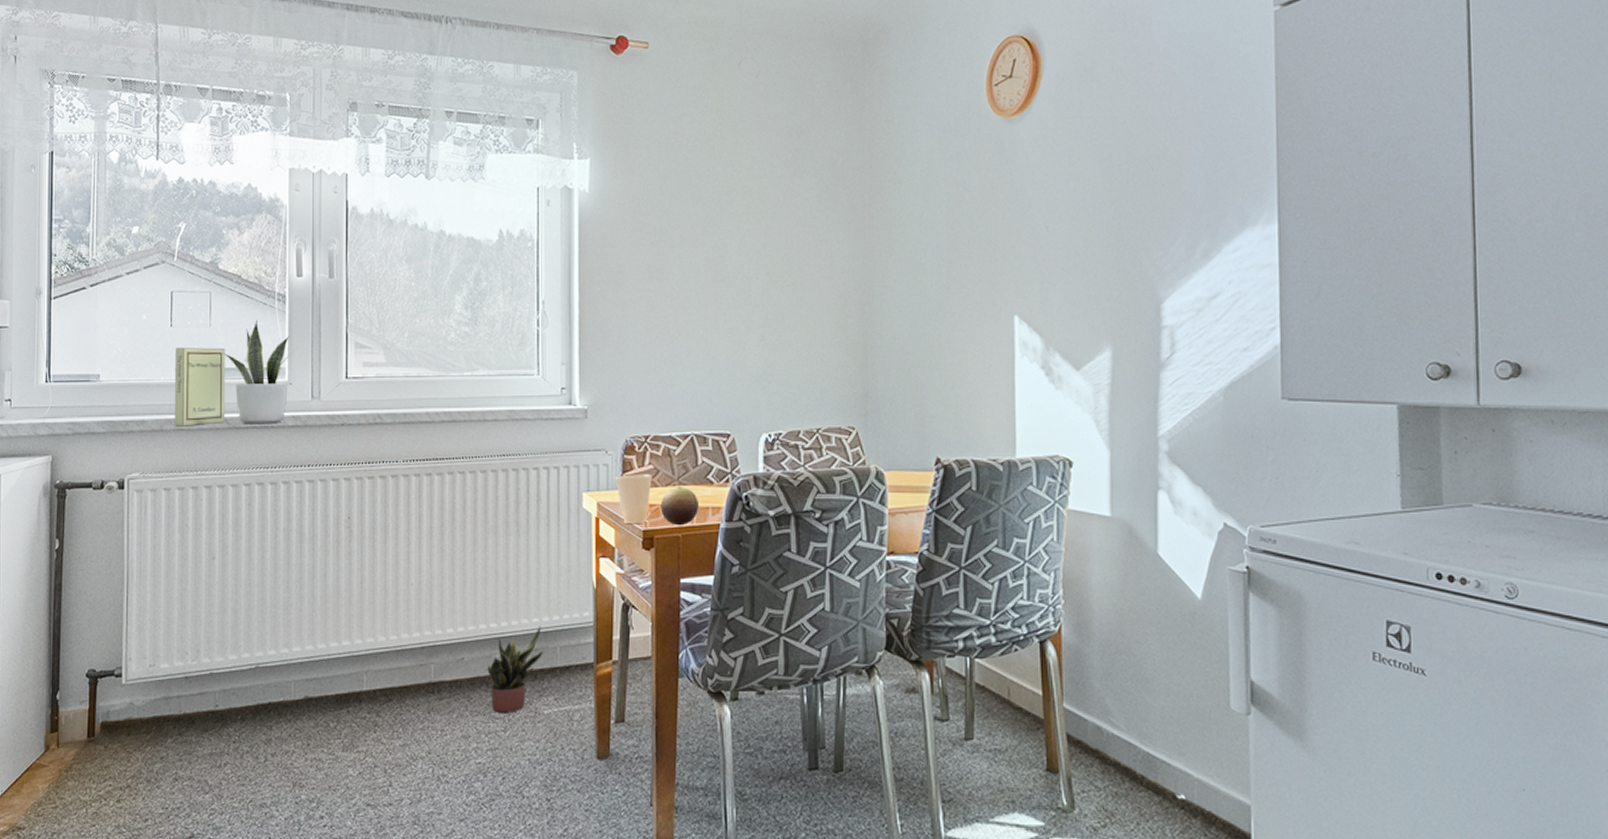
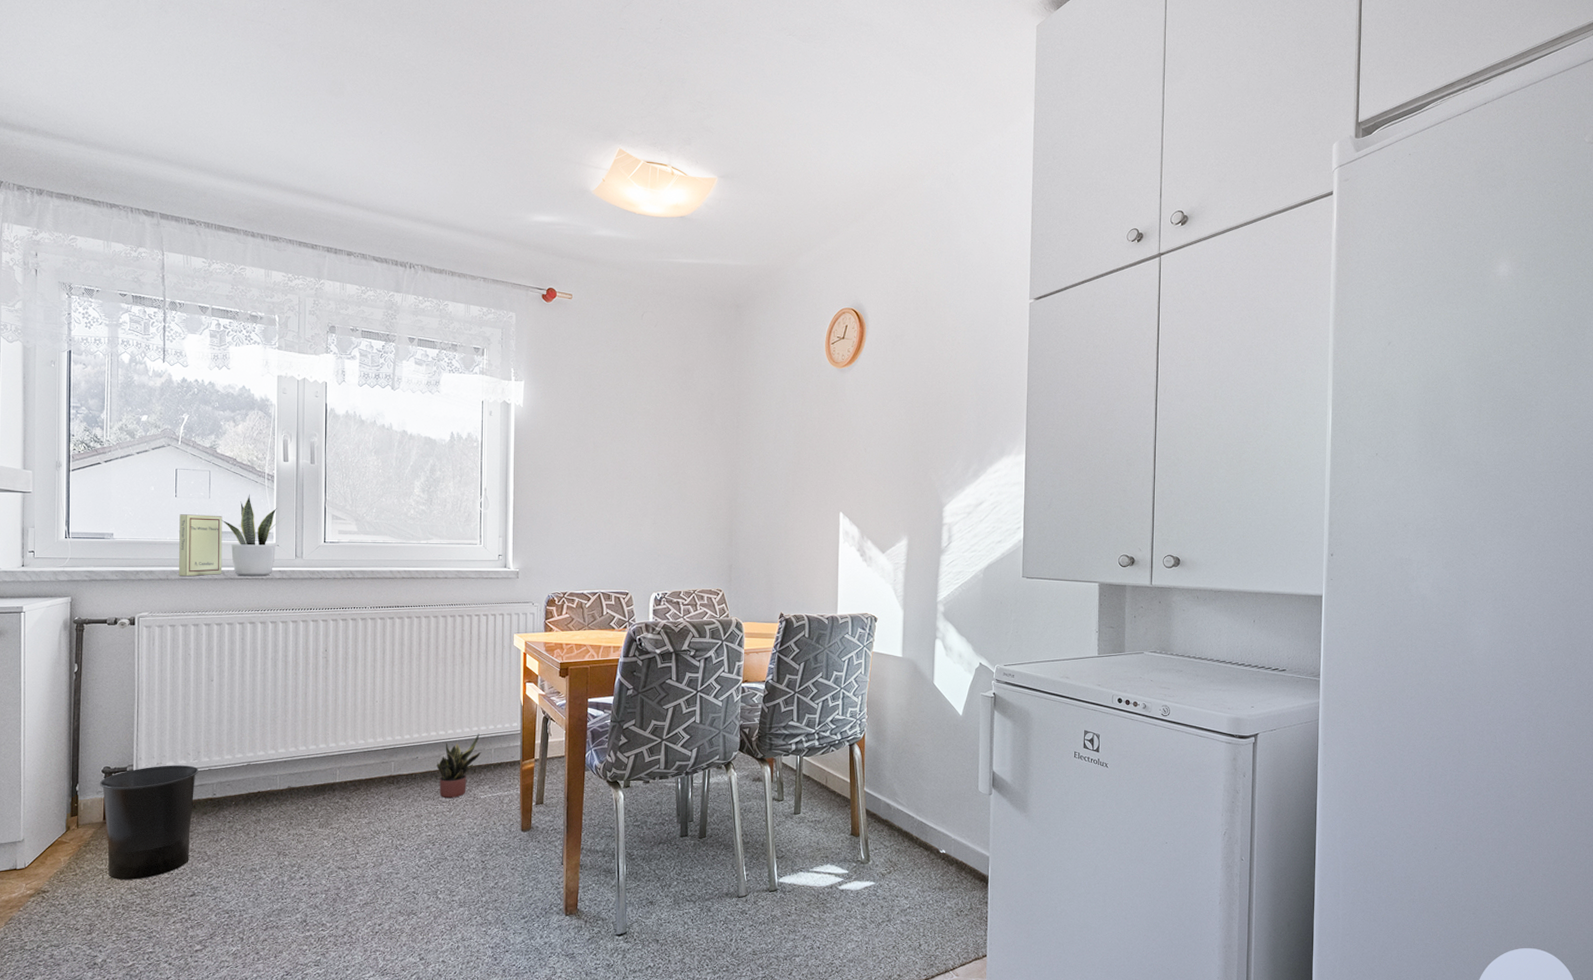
waste bin: none [83,667,198,816] -> present [99,765,198,880]
cup: present [614,474,652,525] -> none [539,621,568,658]
fruit: present [660,487,700,526] -> none [574,631,604,660]

